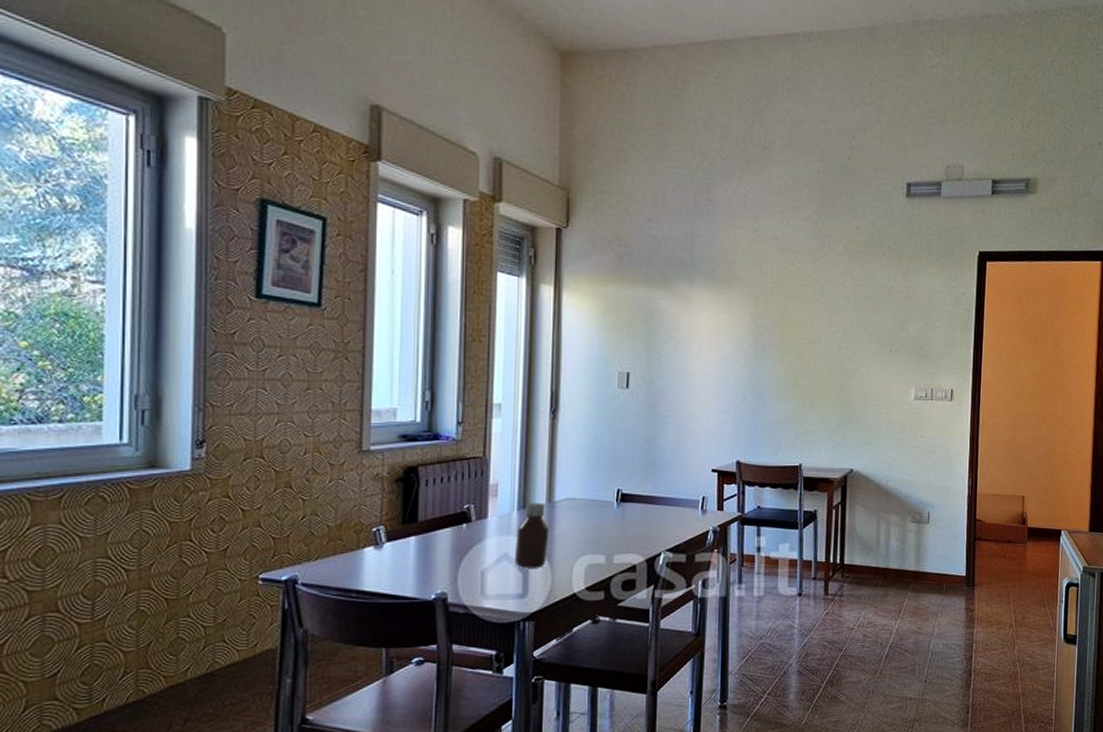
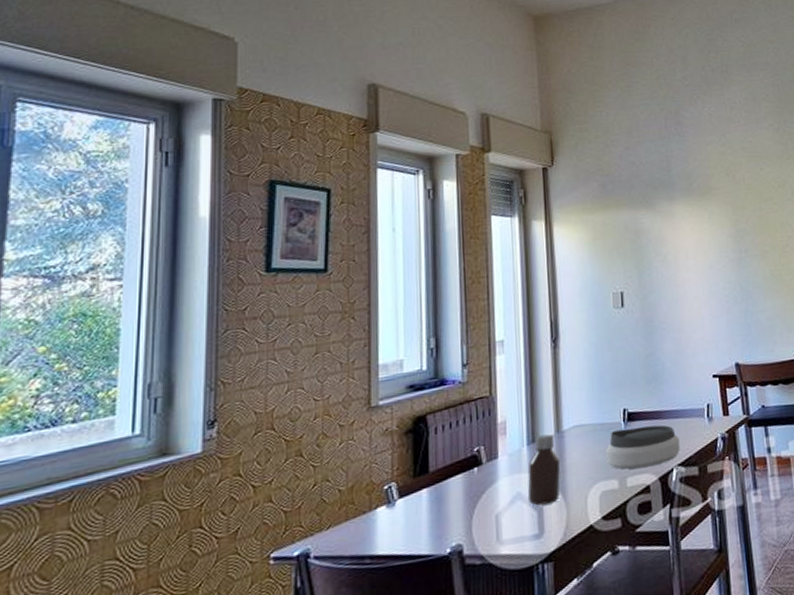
bowl: none [596,508,671,548] -> present [606,424,680,470]

